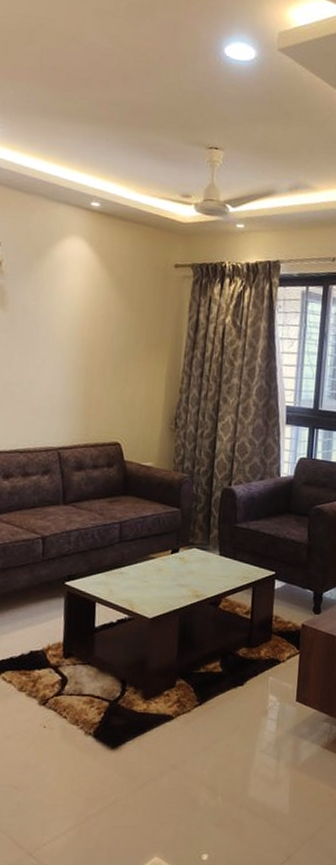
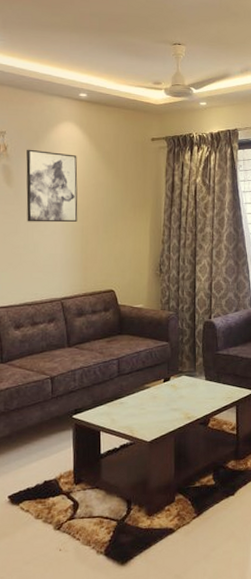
wall art: none [22,266,85,359] -> present [26,149,78,223]

